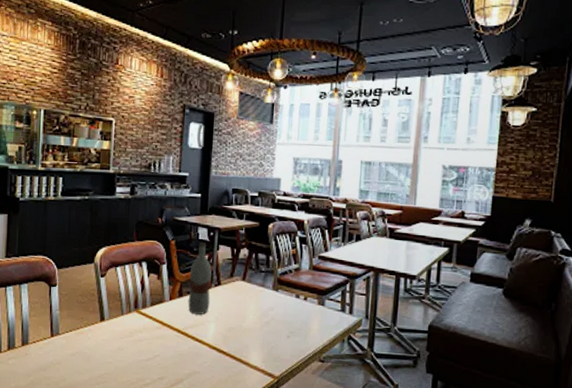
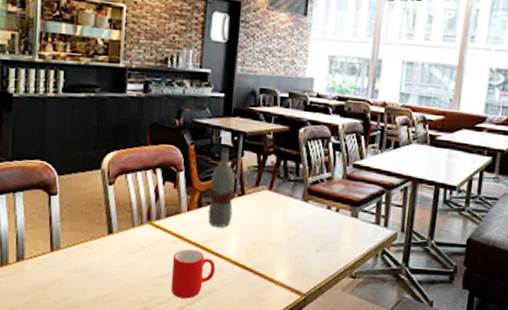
cup: none [156,335,196,381] -> present [170,249,216,299]

